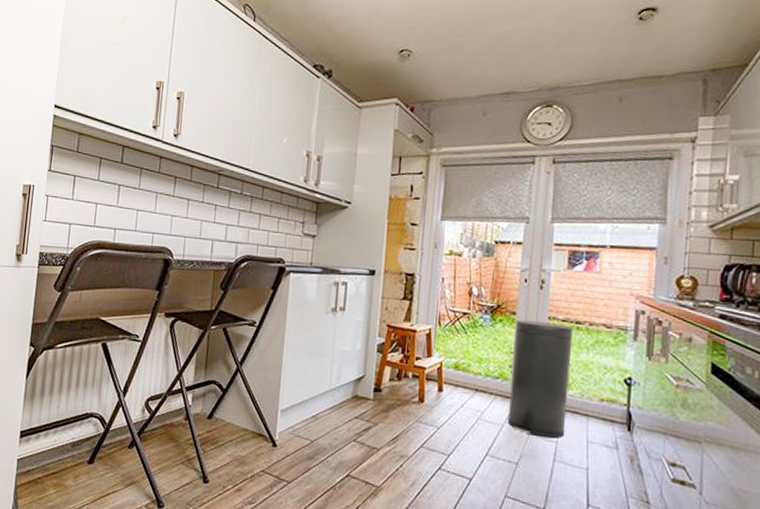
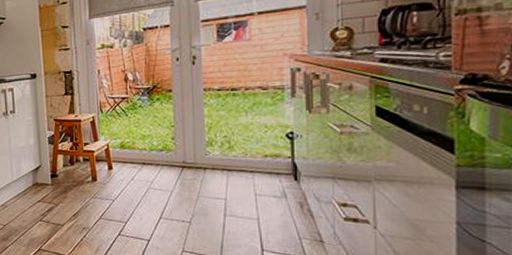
pedal bin: present [508,319,573,439] -> none [172,93,233,197]

